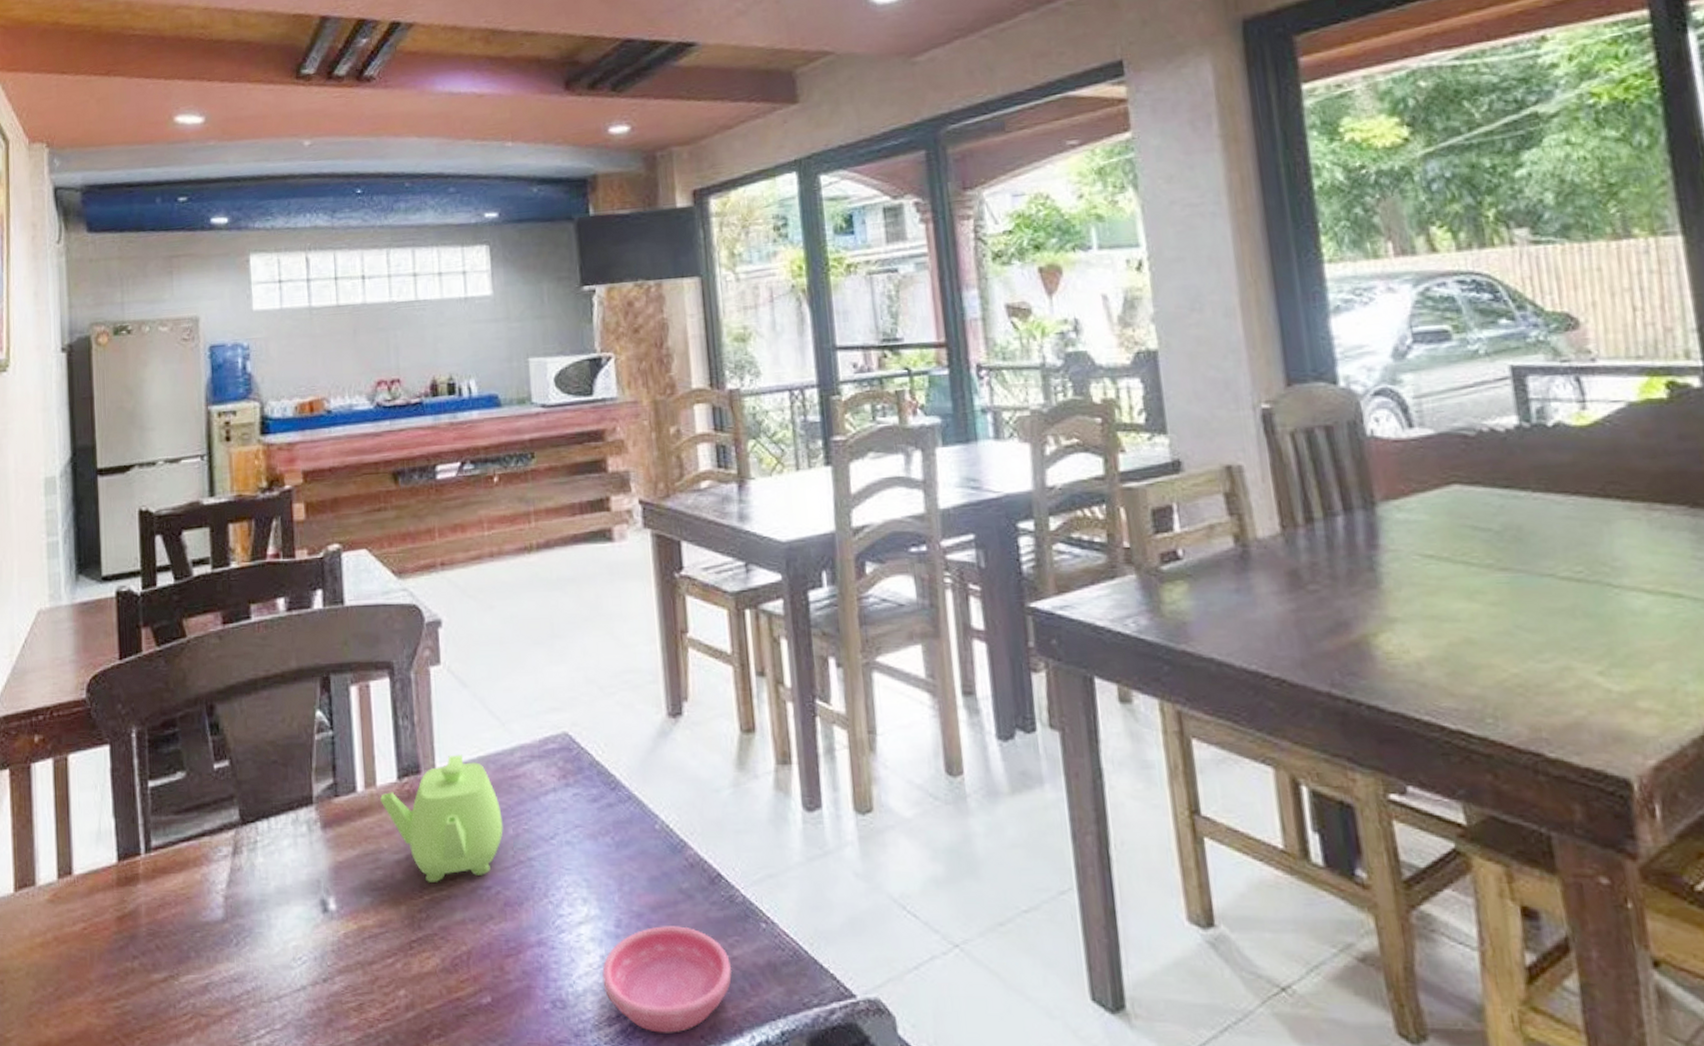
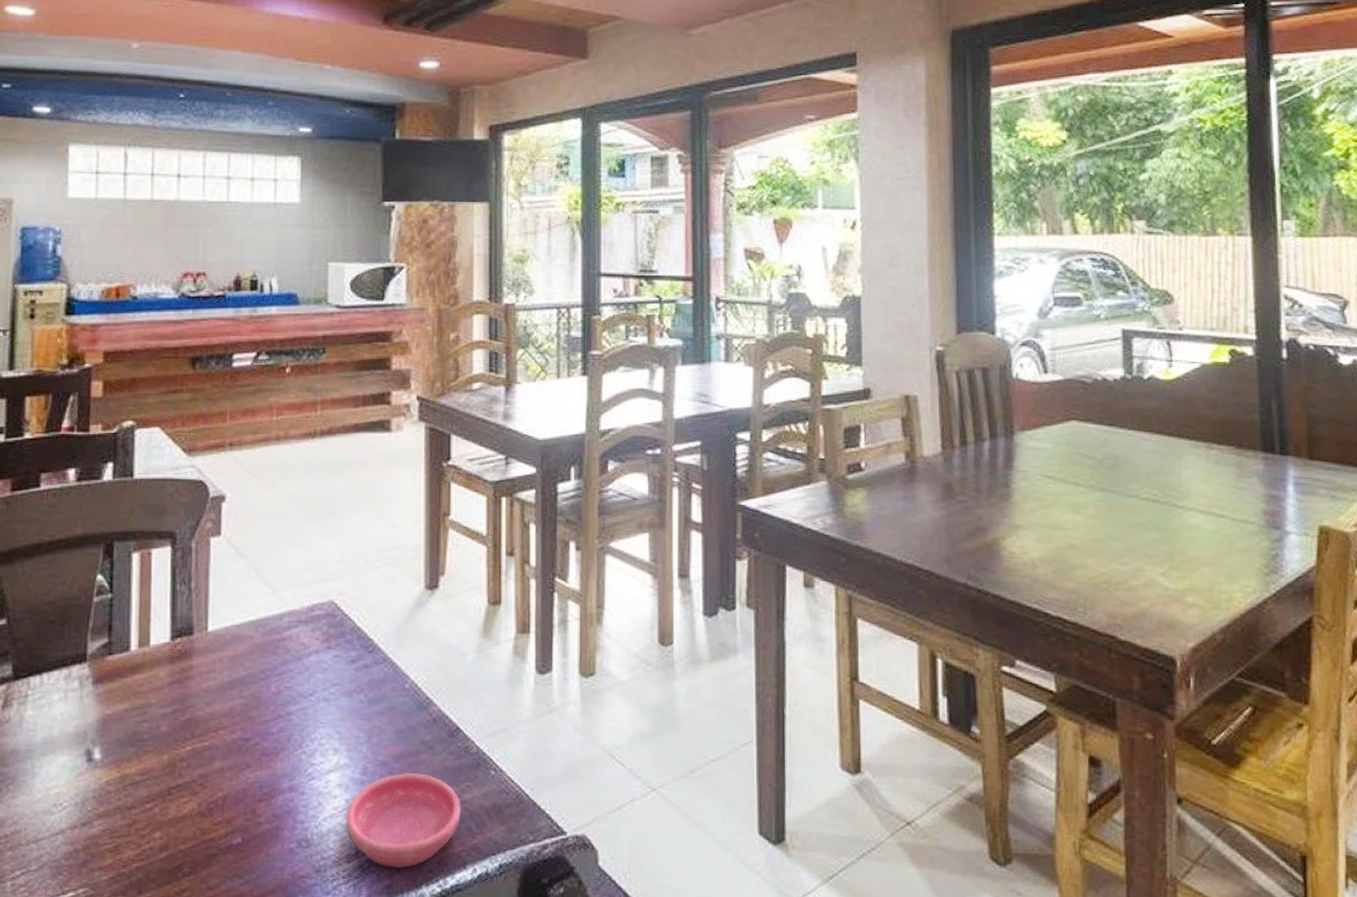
teapot: present [380,754,503,882] -> none [152,618,267,734]

